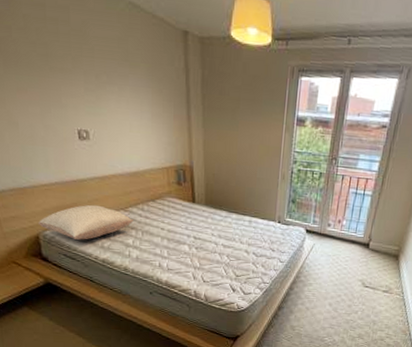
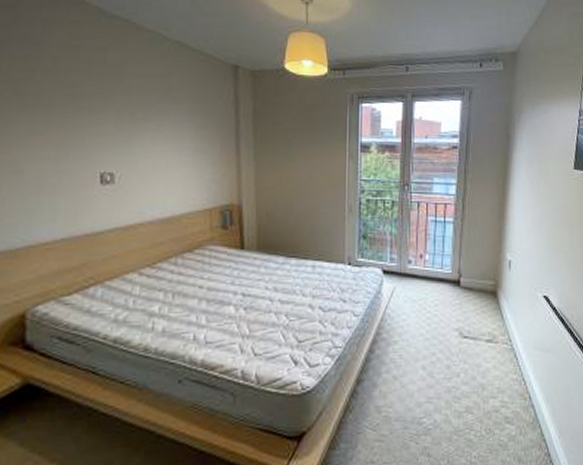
pillow: present [37,204,134,240] -> none [26,263,163,314]

